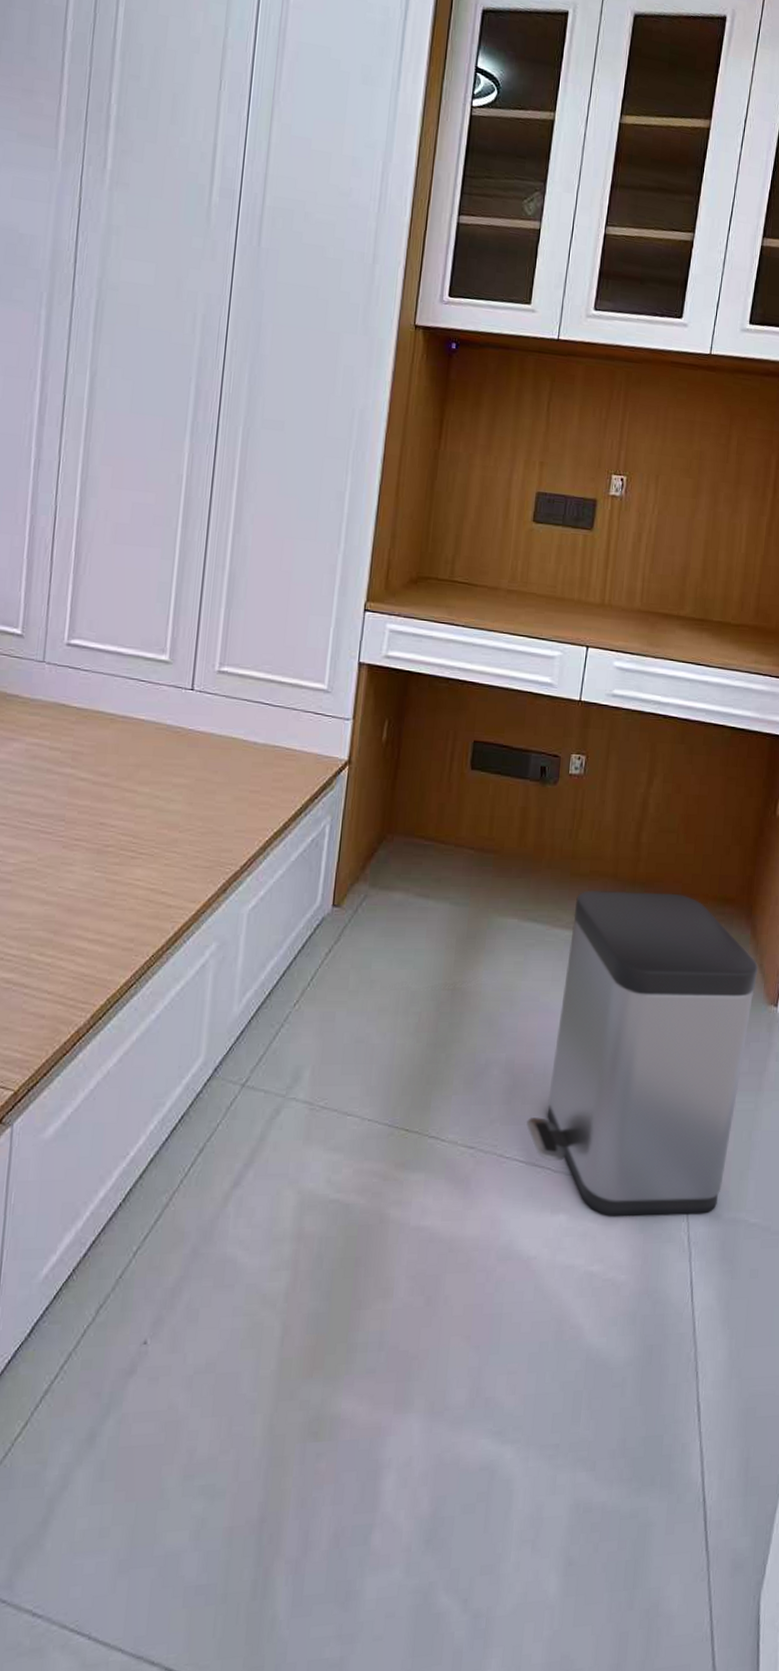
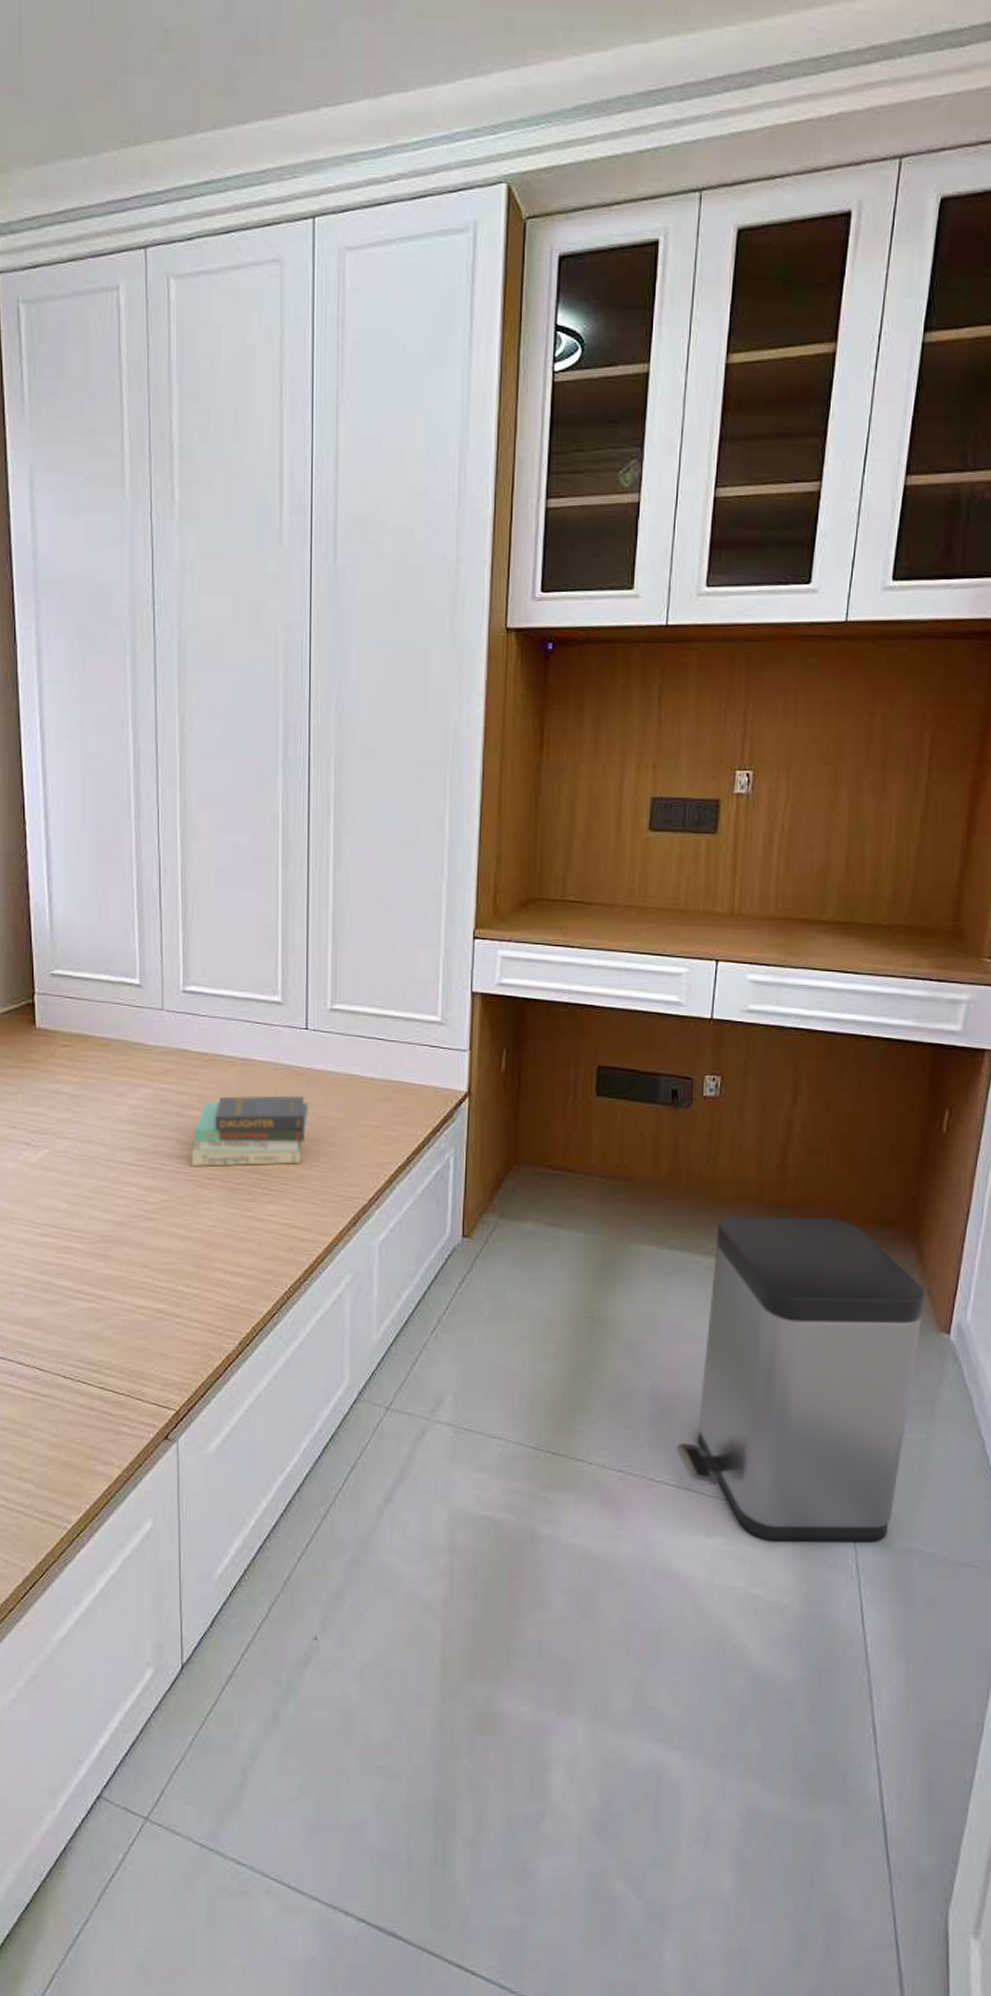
books: none [57,754,189,828] -> present [191,1095,310,1168]

